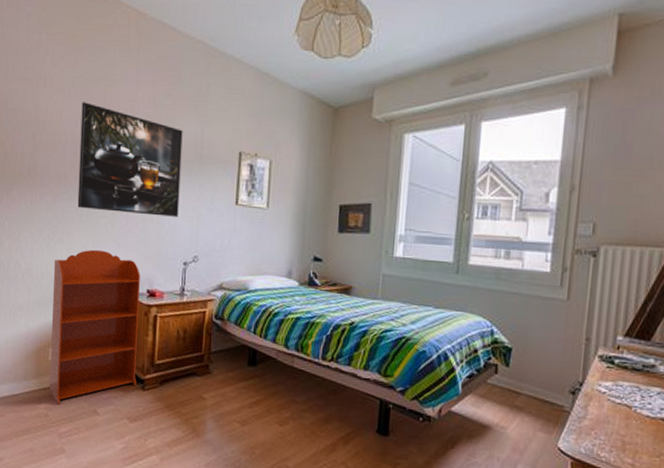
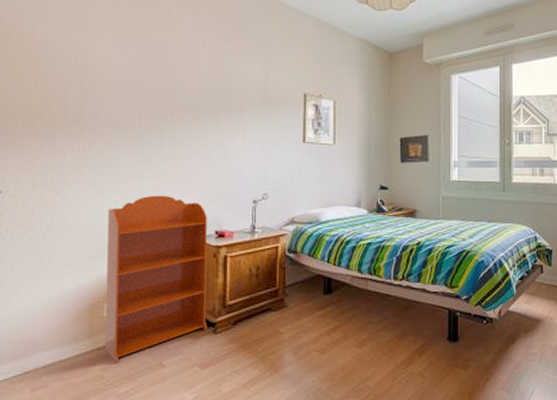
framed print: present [77,102,183,217] -> none [134,48,247,157]

